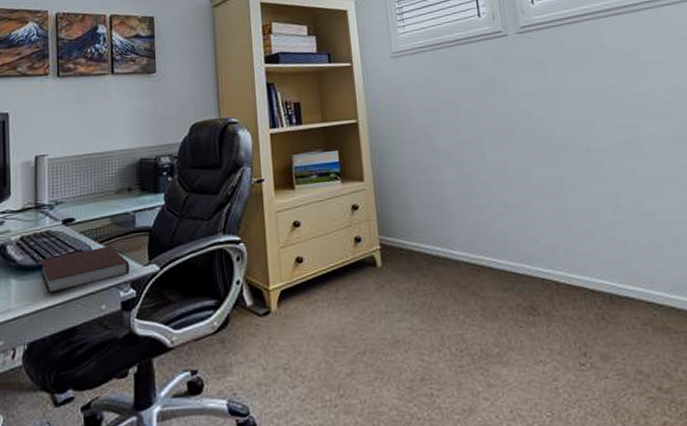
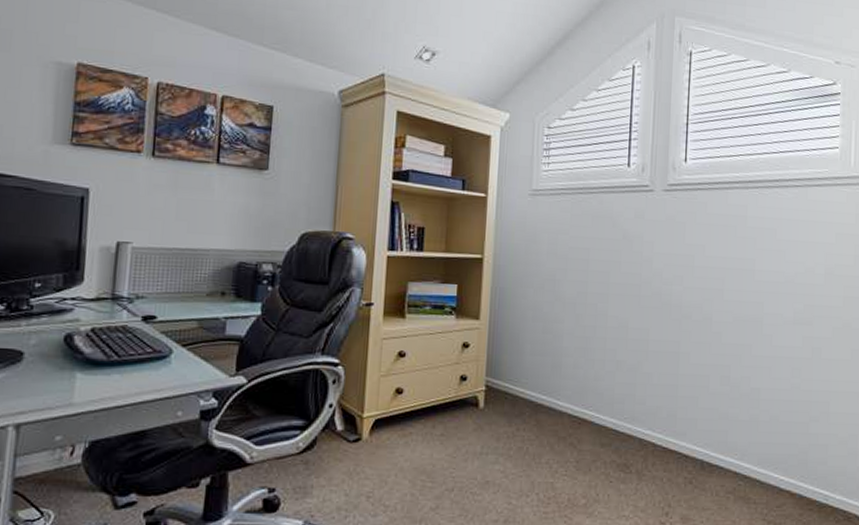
notebook: present [40,245,129,294] -> none [112,350,214,393]

